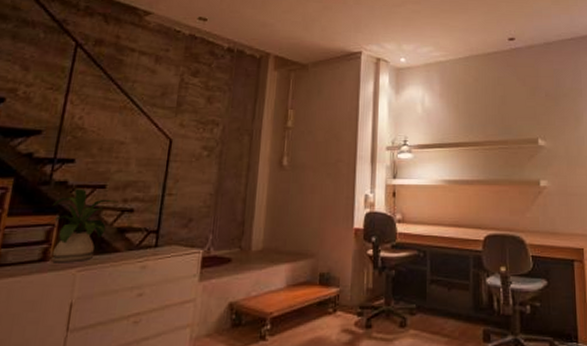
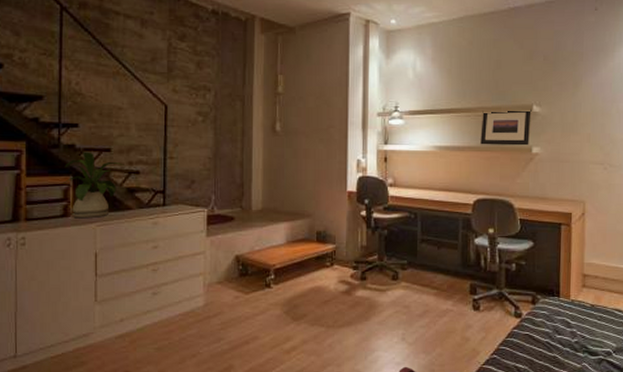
picture frame: none [489,143,537,179] -> present [480,109,532,146]

